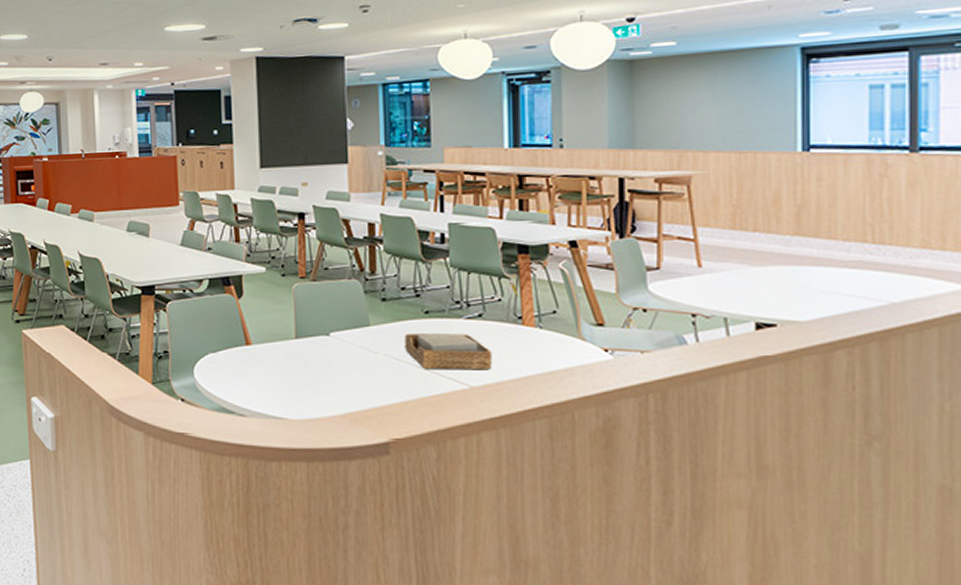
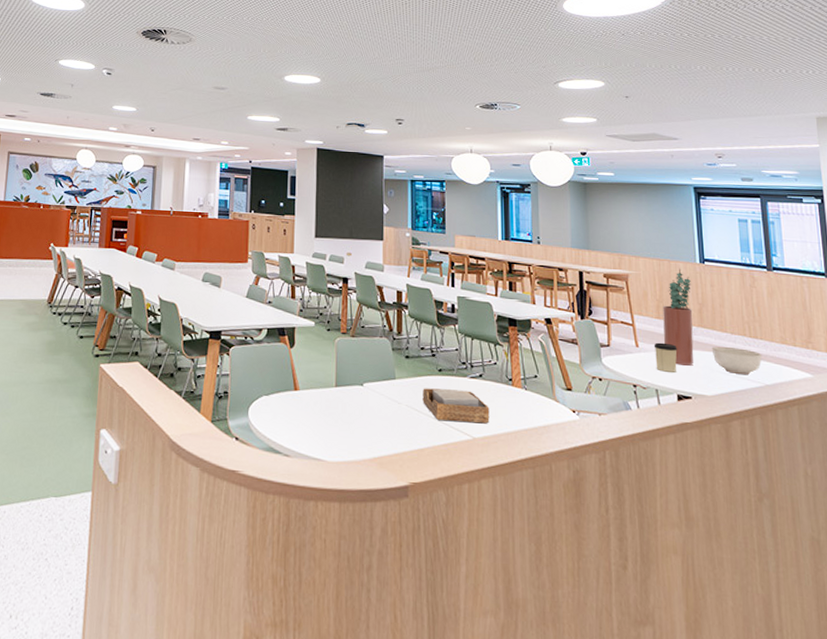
cup: none [724,259,760,296] -> present [653,342,678,372]
vase: none [739,161,786,286] -> present [663,268,694,366]
bowl: none [811,257,890,293] -> present [711,346,762,375]

